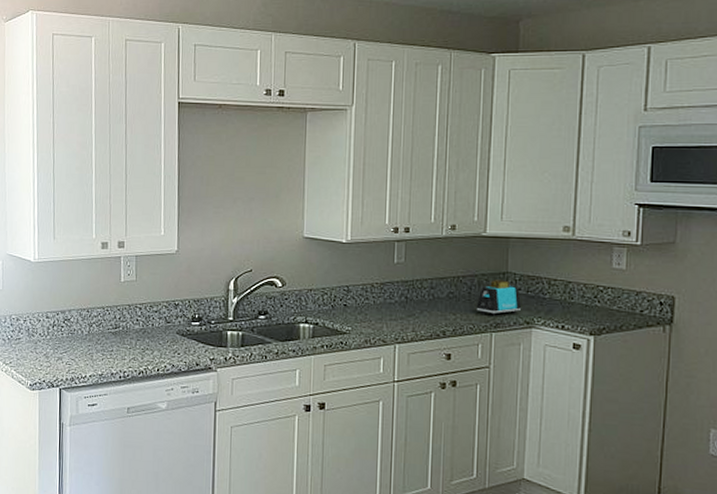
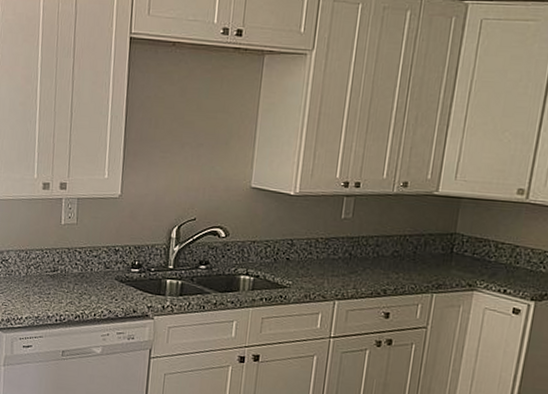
toaster: present [476,280,522,316] -> none [419,240,466,277]

